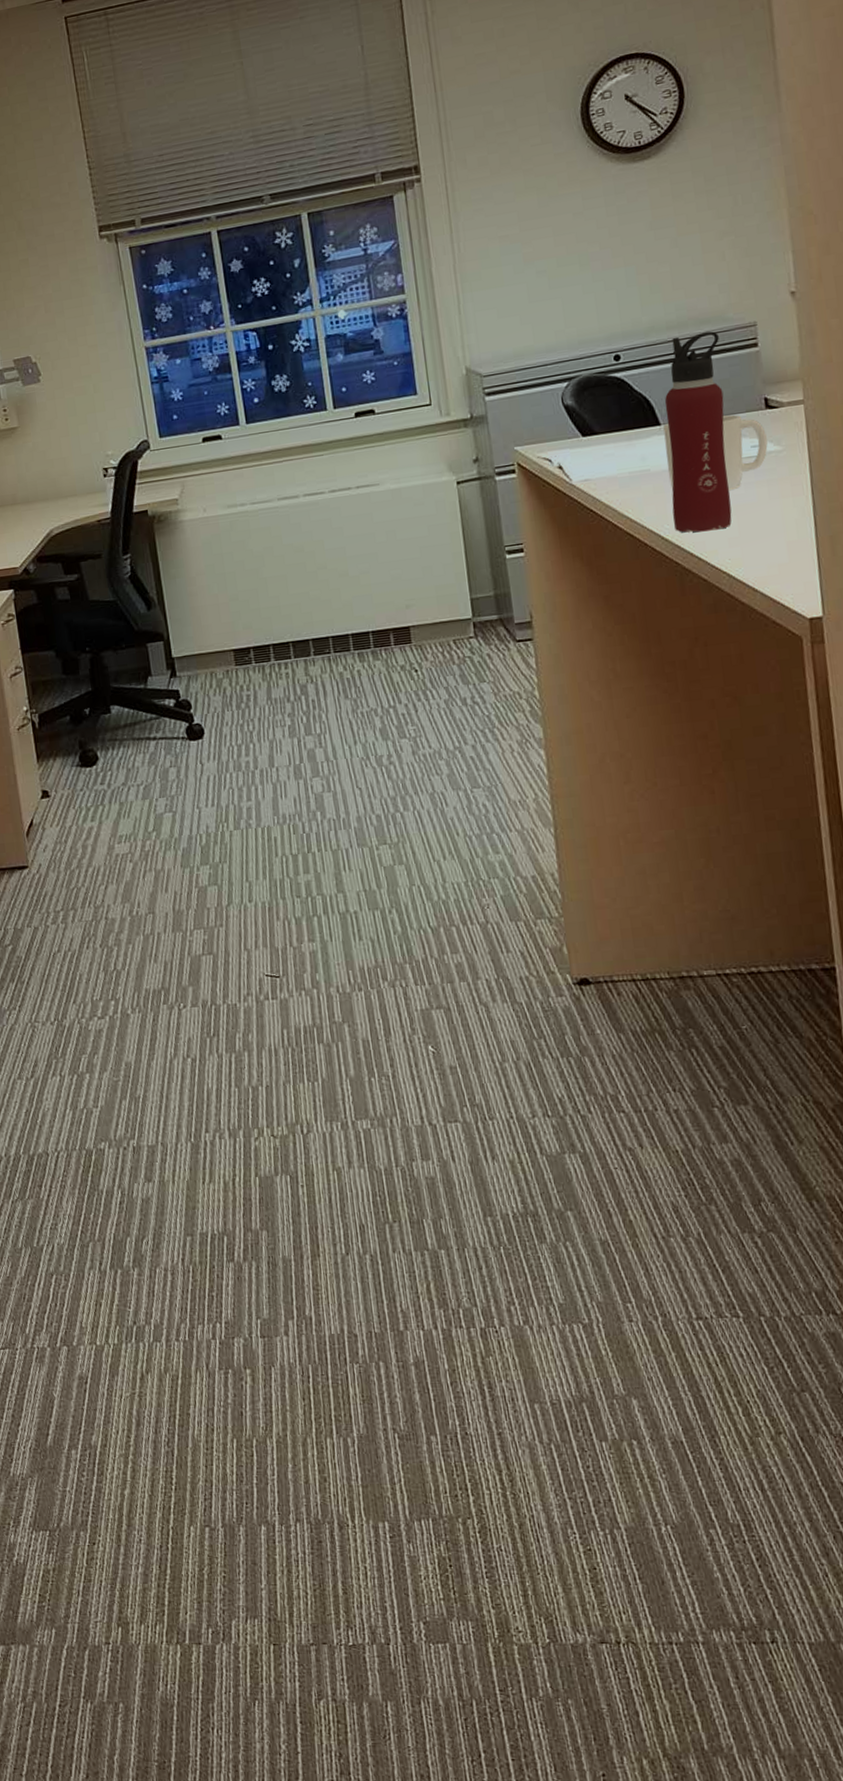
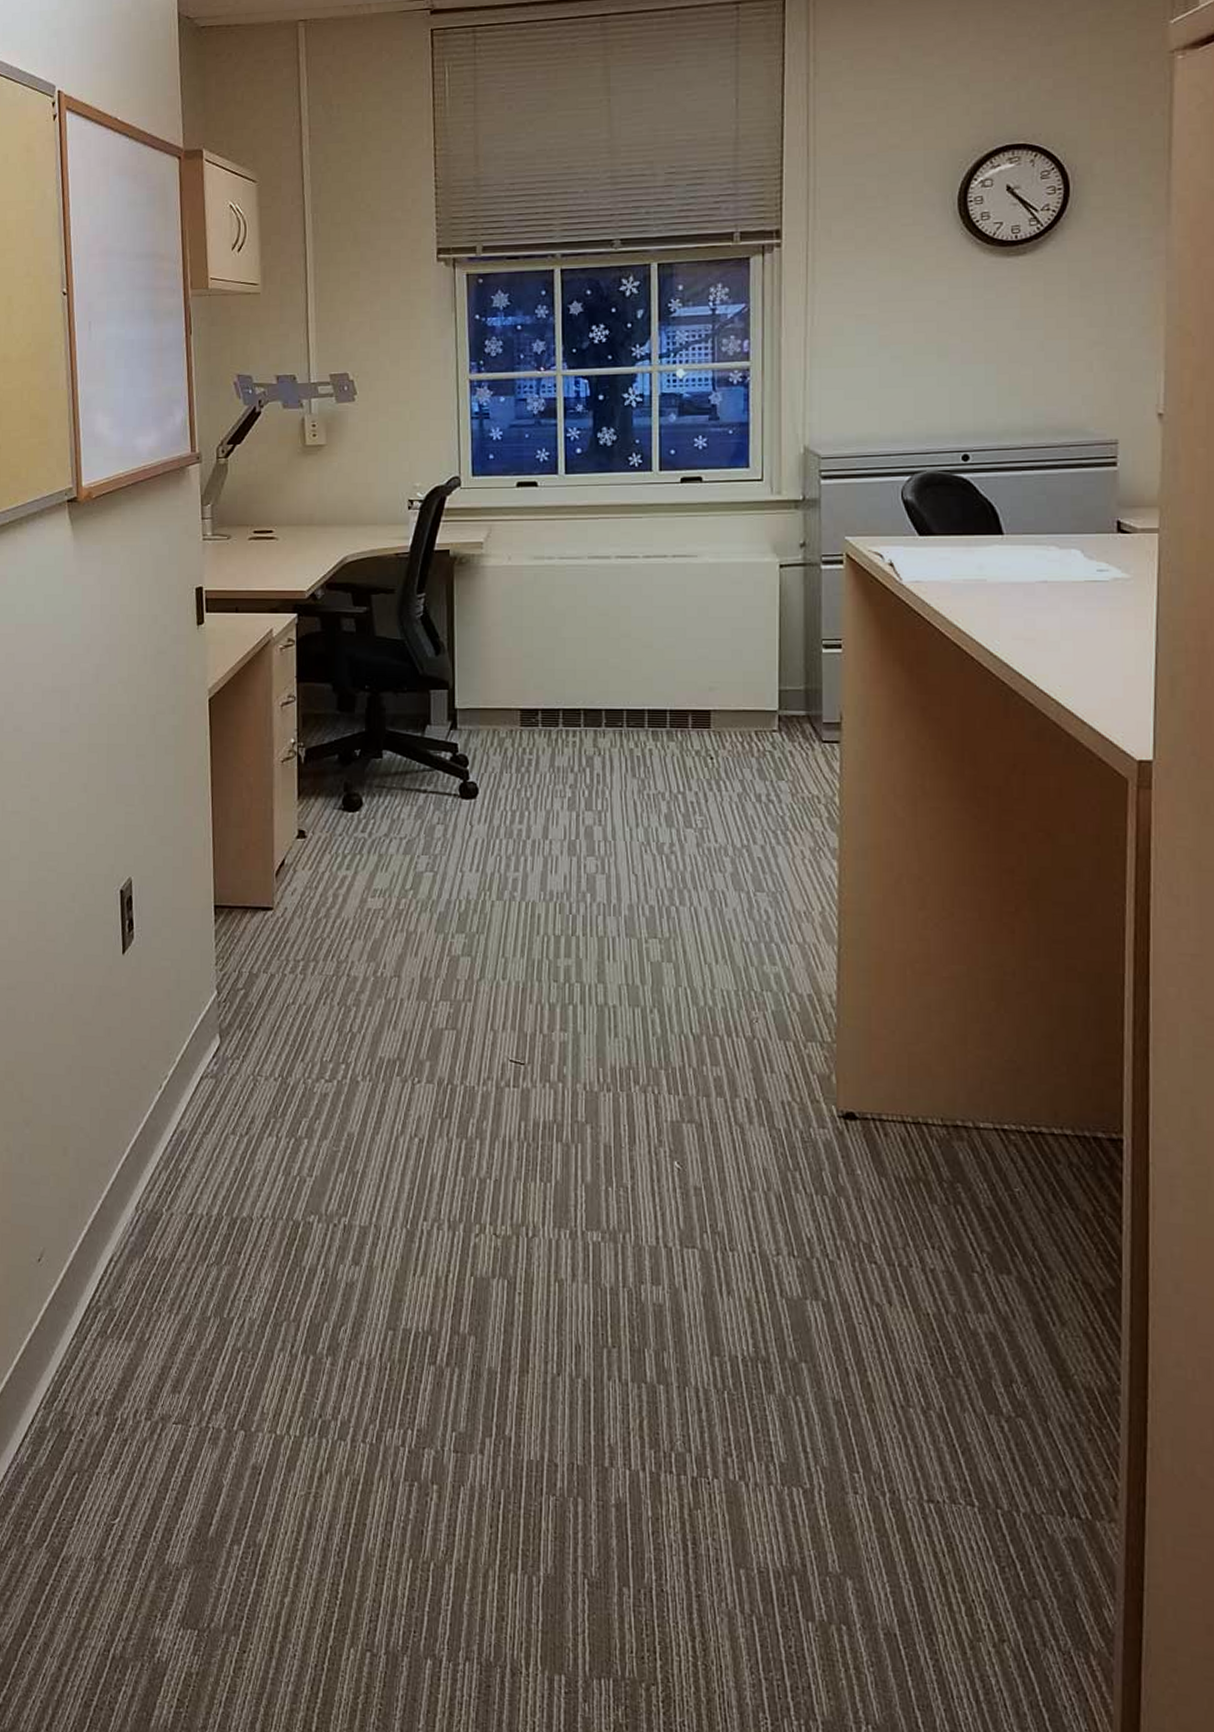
mug: present [663,414,768,491] -> none [1005,533,1115,614]
water bottle: present [664,331,732,533] -> none [1005,443,1076,653]

